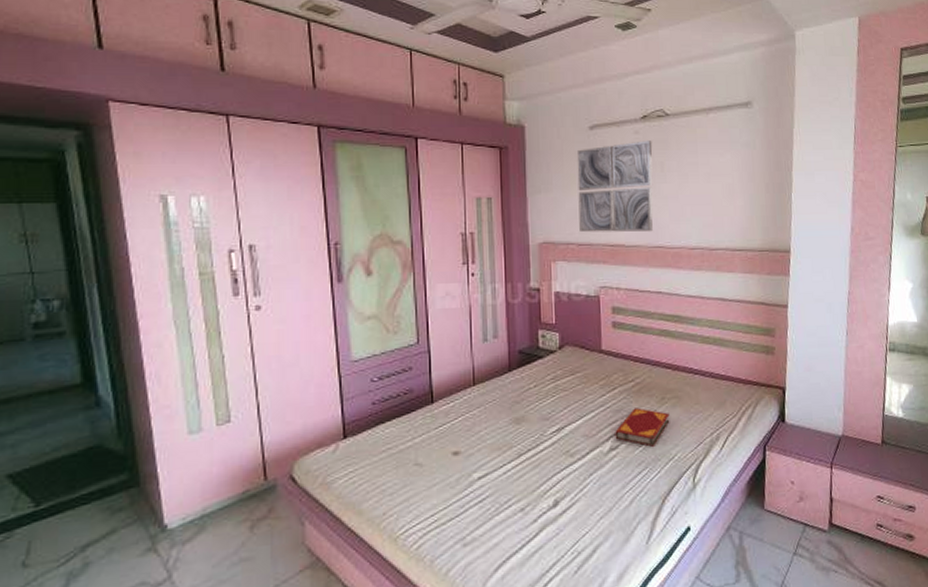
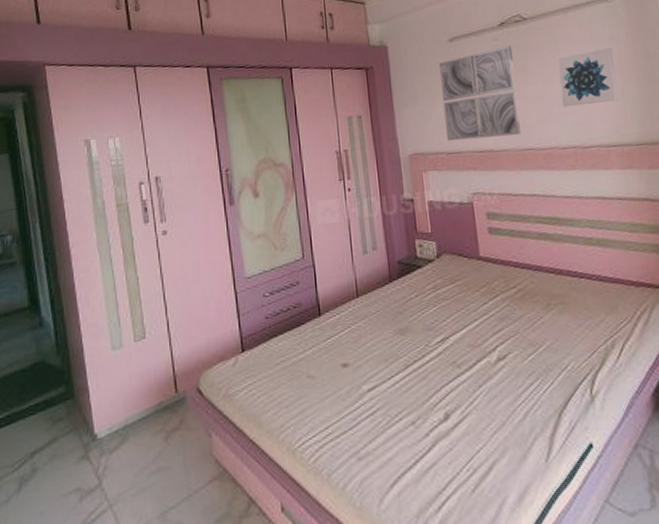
hardback book: present [615,408,670,447] -> none [501,315,559,356]
wall art: none [695,153,748,209] -> present [557,47,618,108]

